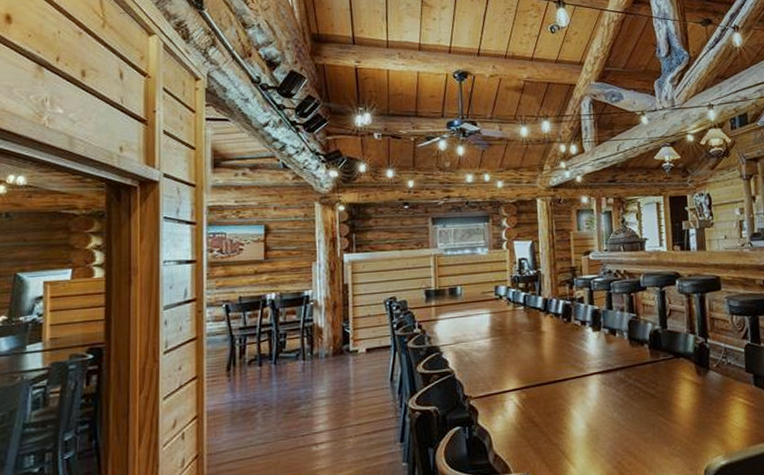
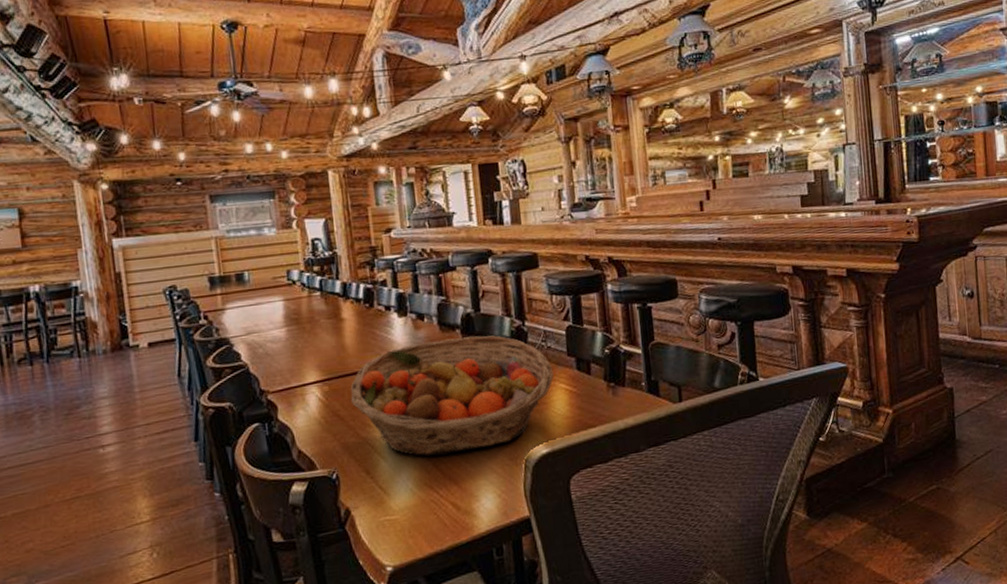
fruit basket: none [546,351,733,464] -> present [350,335,554,456]

